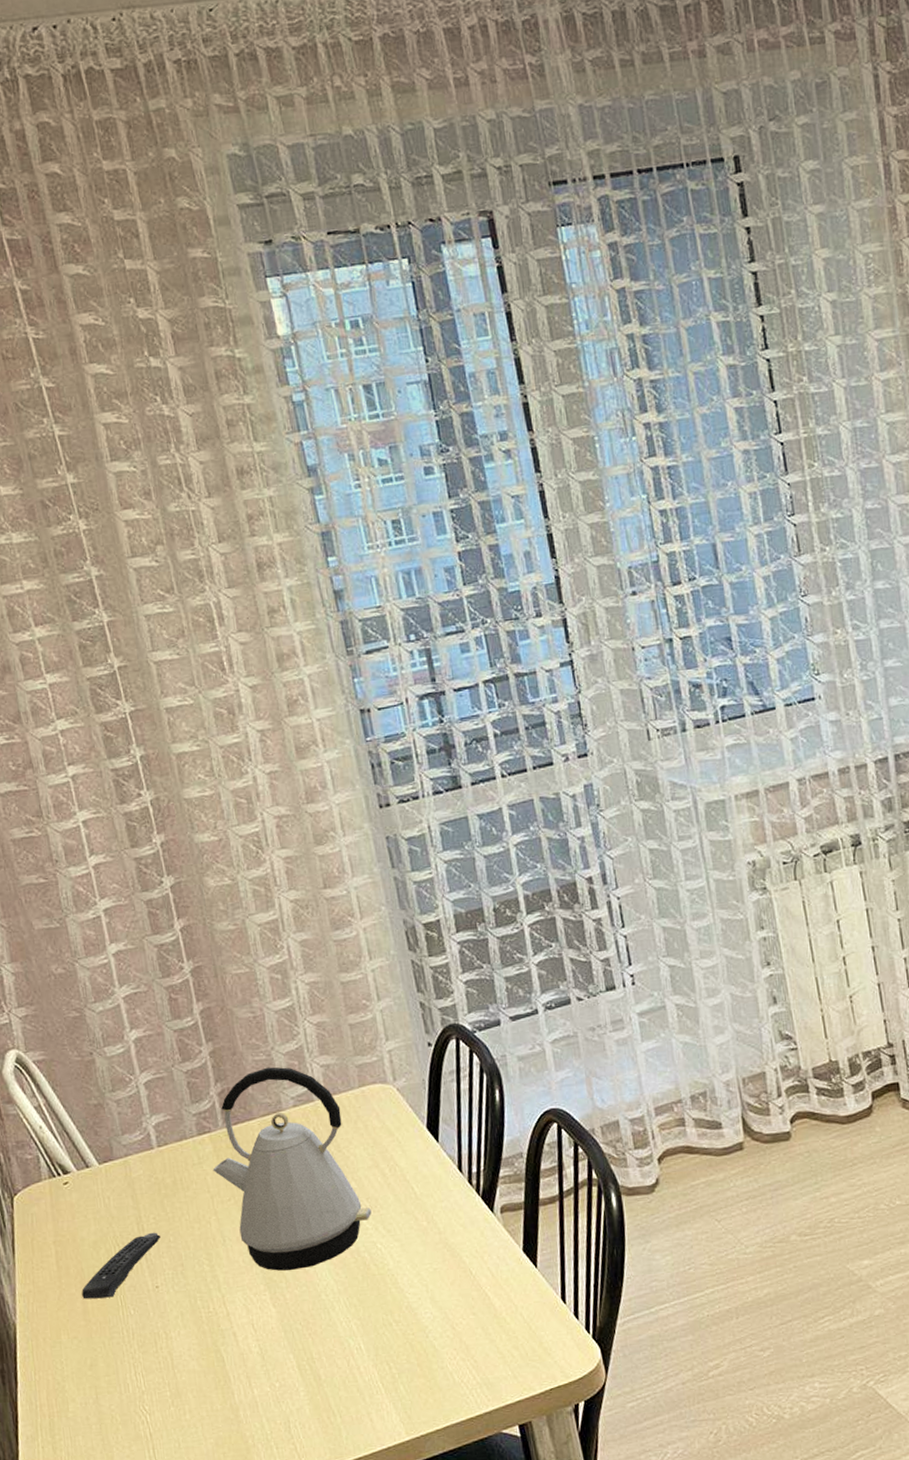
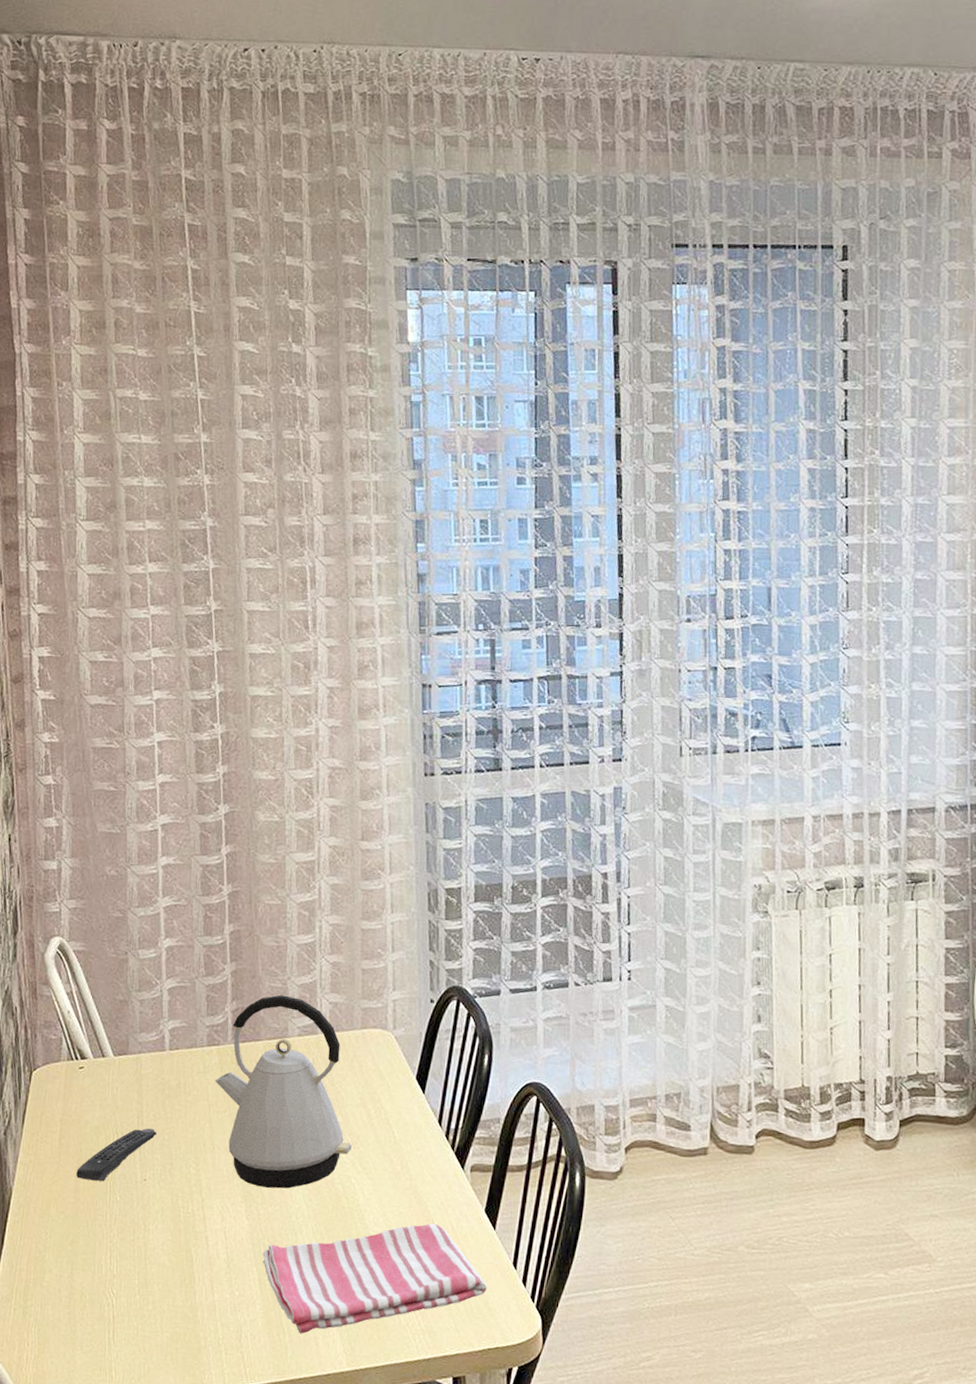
dish towel: none [296,1274,539,1413] -> present [262,1224,487,1334]

